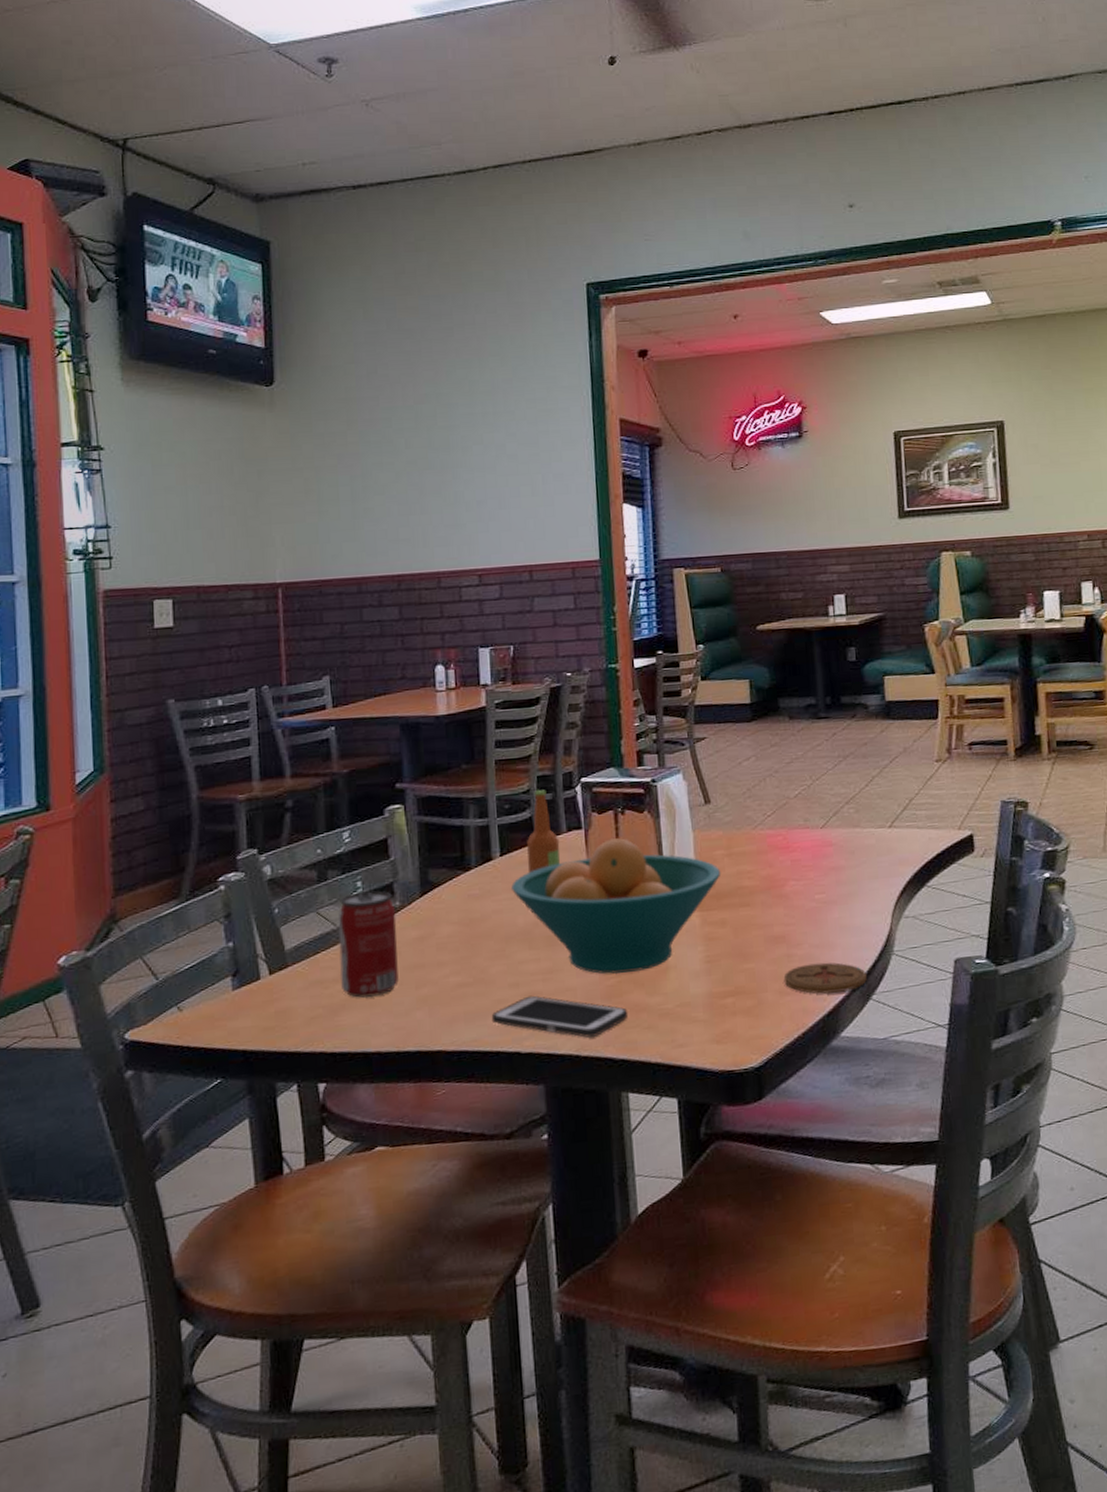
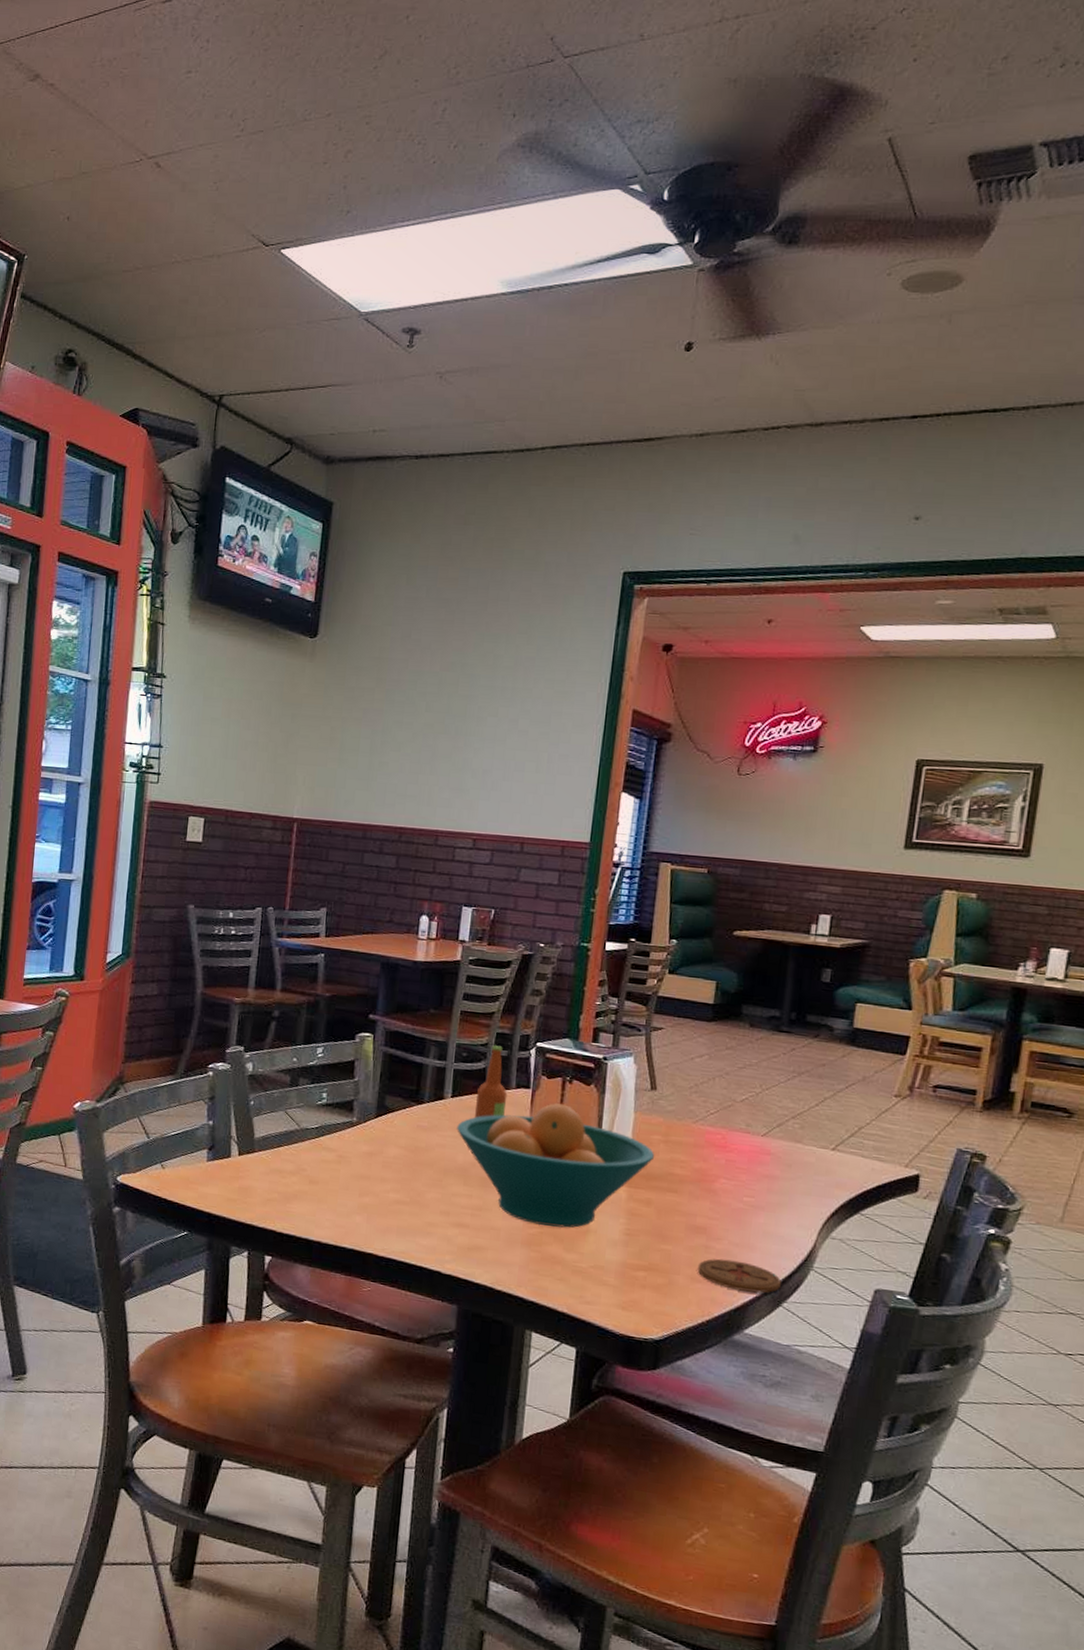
beverage can: present [337,890,399,998] -> none [296,1102,353,1195]
cell phone: present [491,995,629,1038] -> none [420,1225,544,1276]

